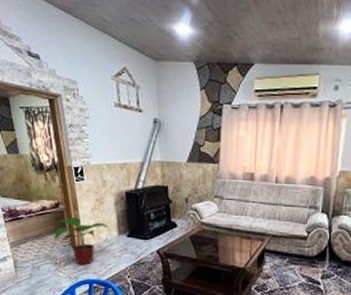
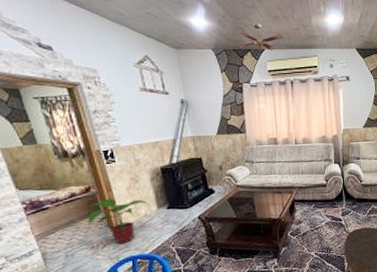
ceiling fan: none [222,30,279,65] -> present [237,23,283,50]

